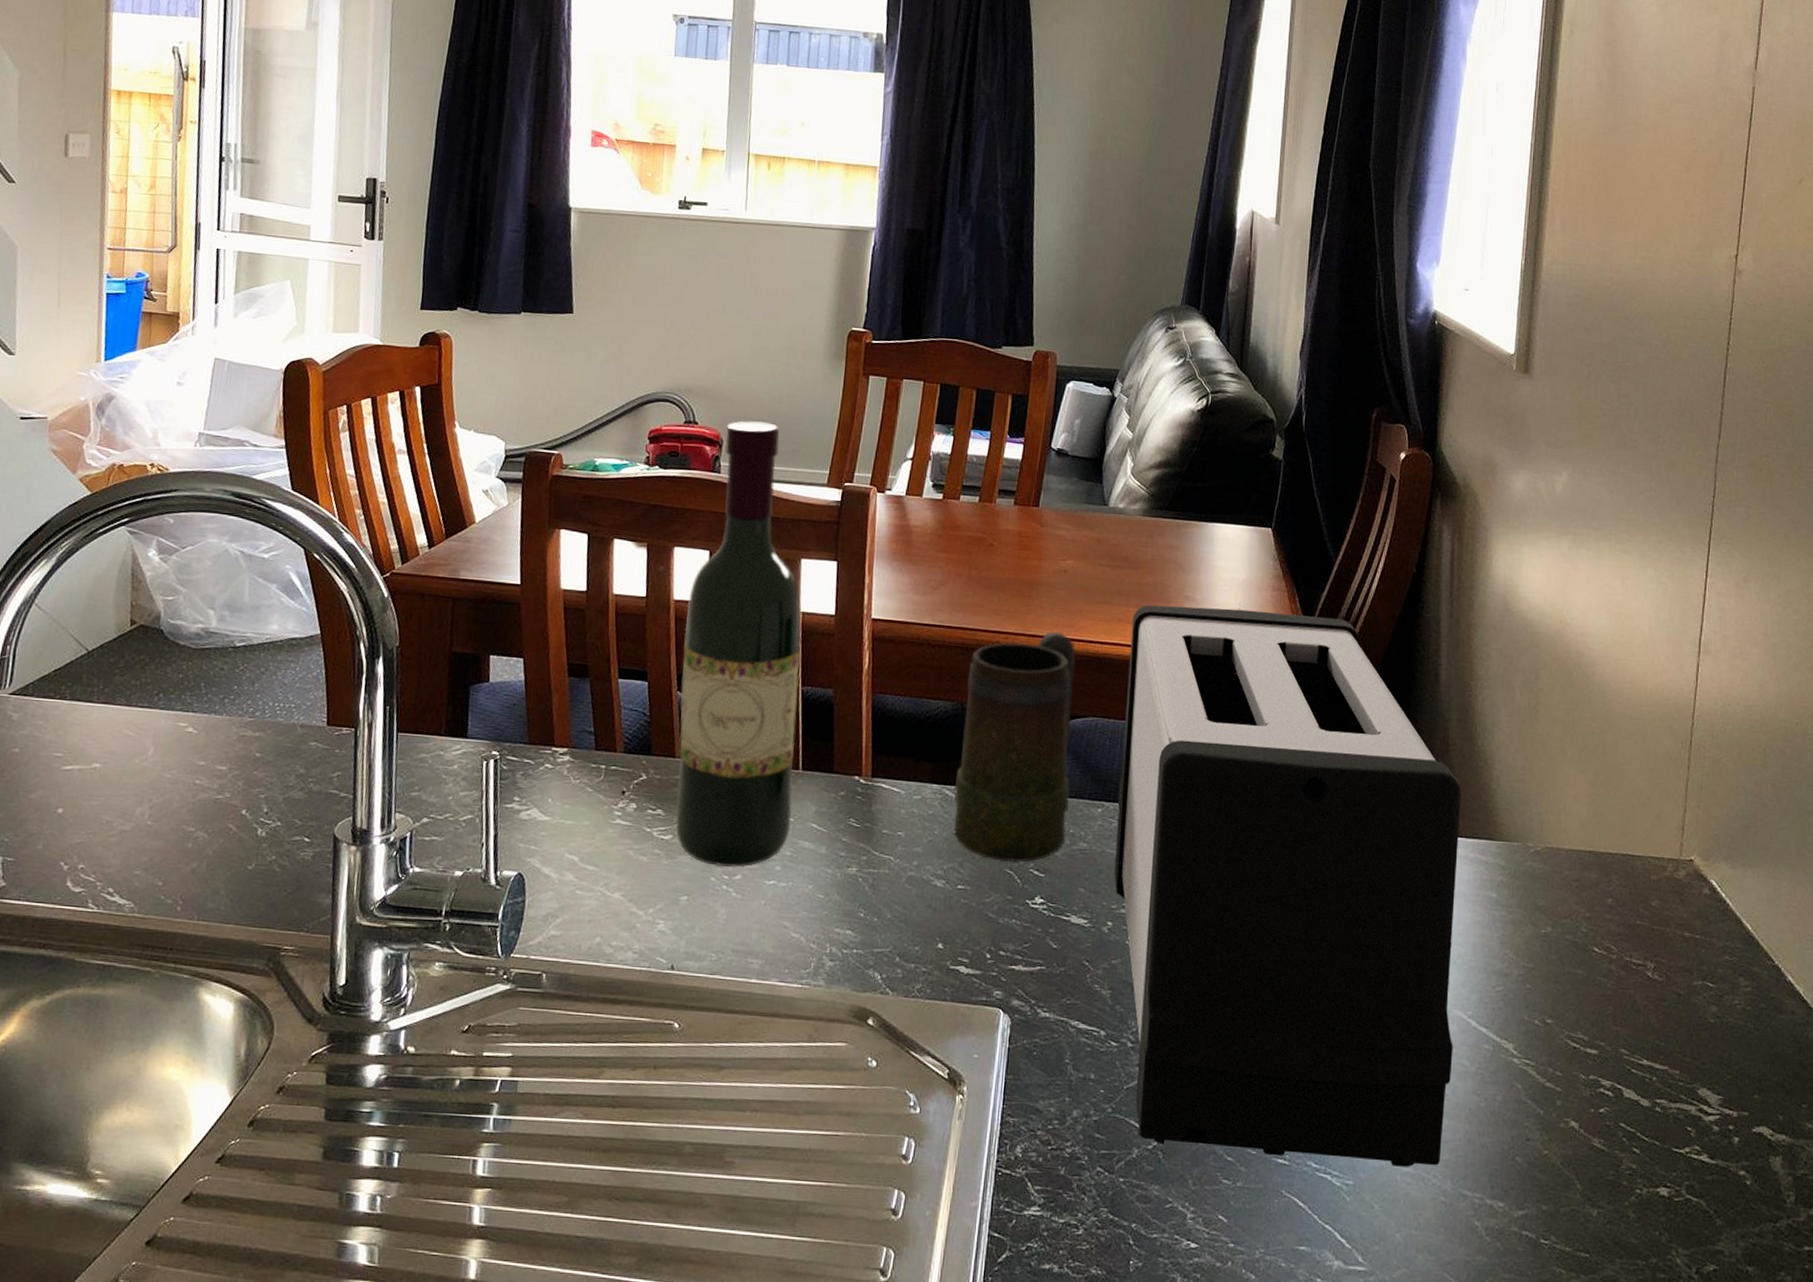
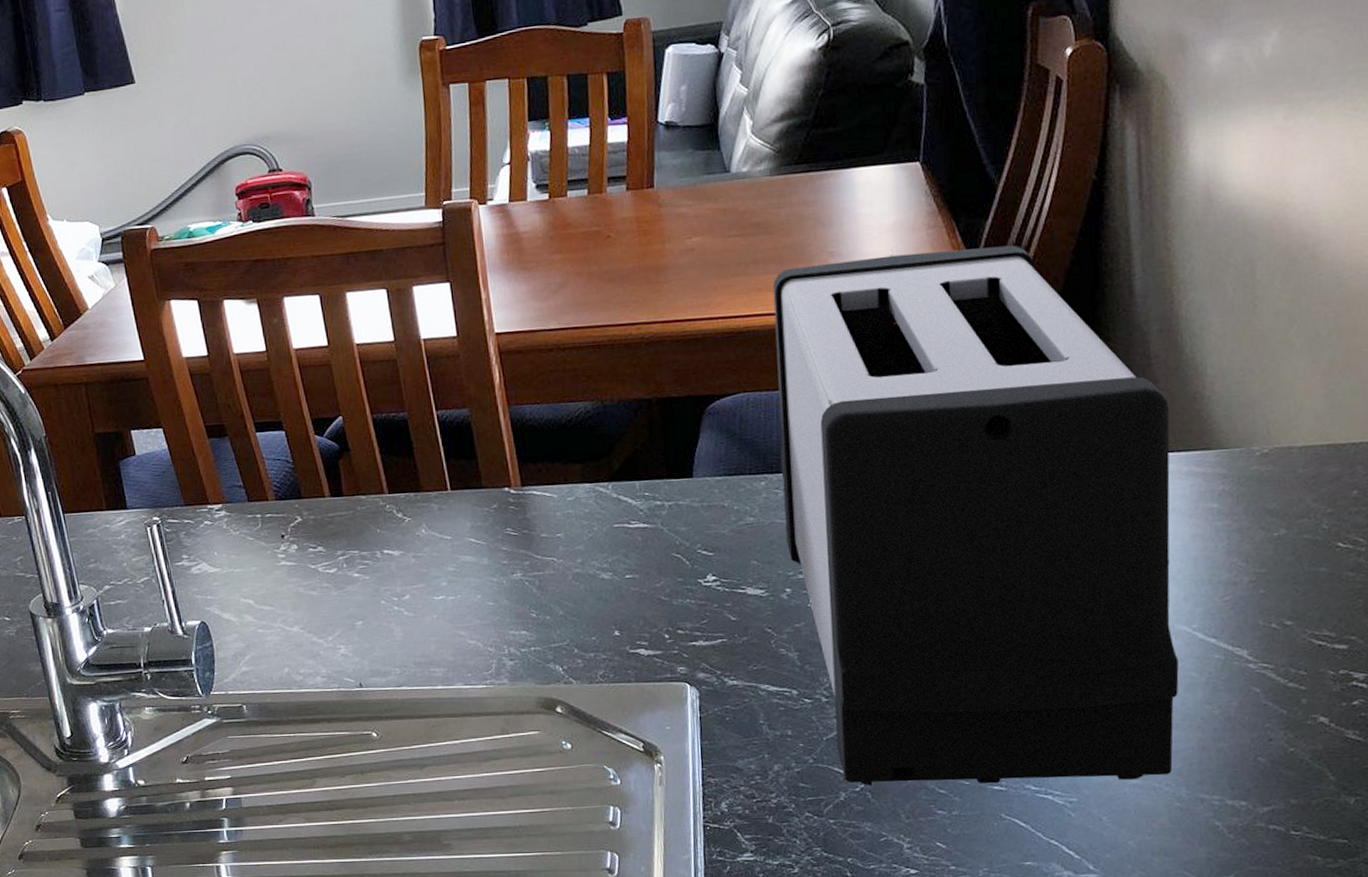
wine bottle: present [674,420,802,868] -> none [307,155,450,590]
mug: present [953,631,1077,862] -> none [604,312,731,547]

